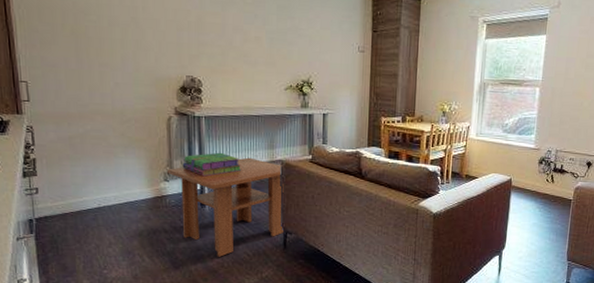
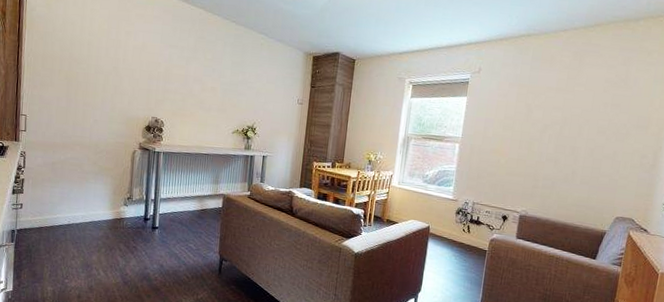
coffee table: present [167,157,284,257] -> none [127,190,225,277]
stack of books: present [182,152,241,177] -> none [140,183,189,204]

